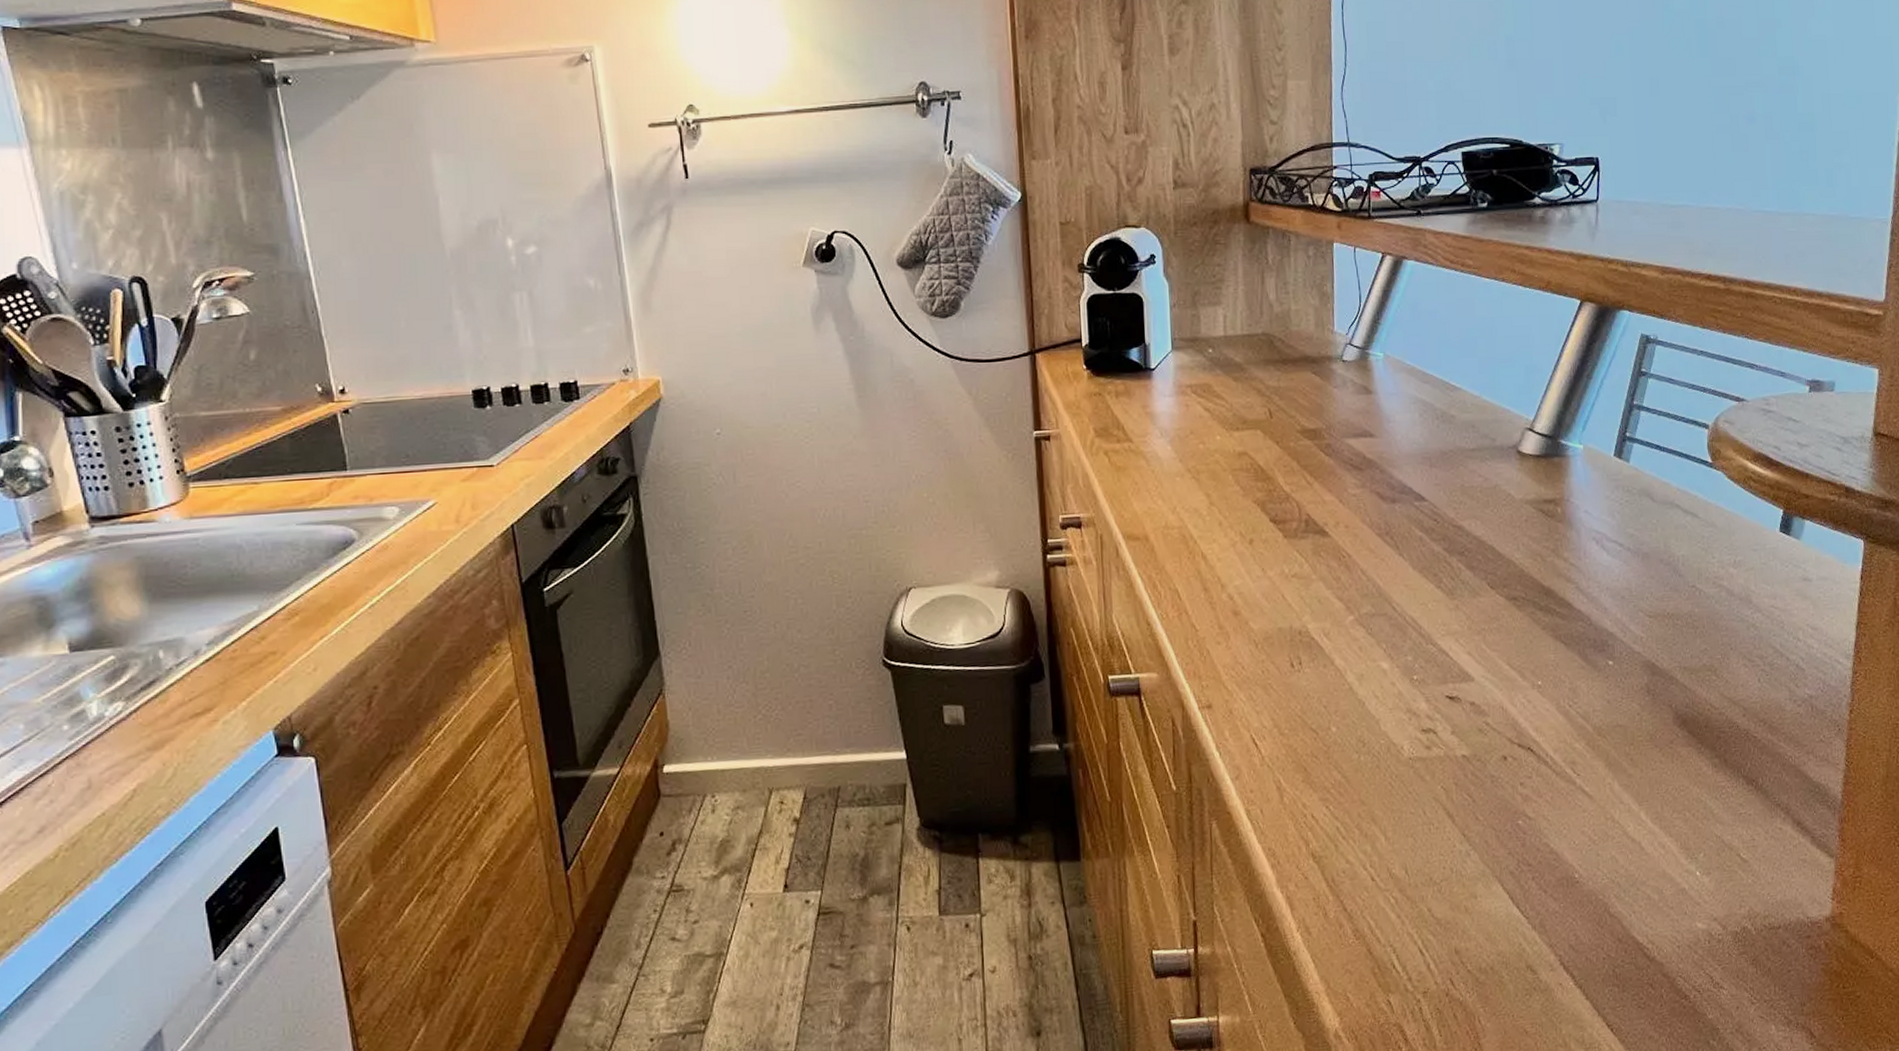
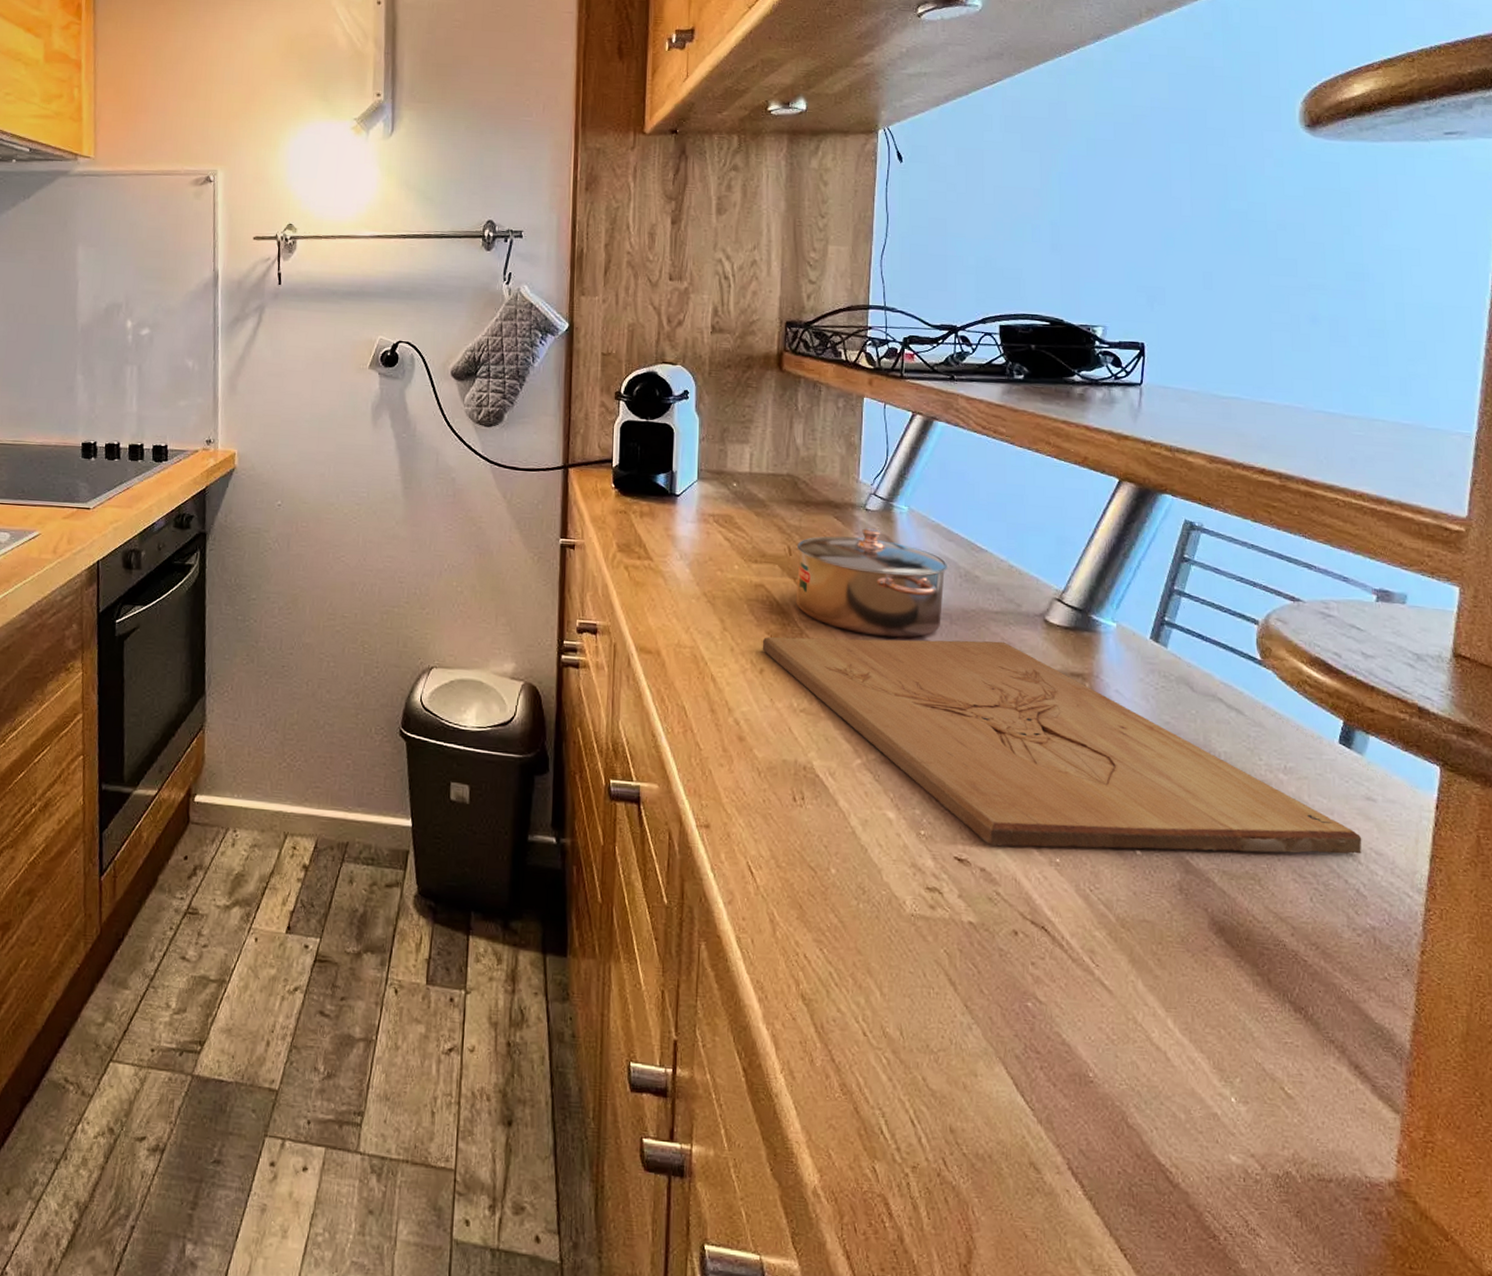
cutting board: none [1249,478,1801,680] -> present [762,637,1362,854]
cooking pot: none [1277,380,1425,490] -> present [796,528,948,638]

